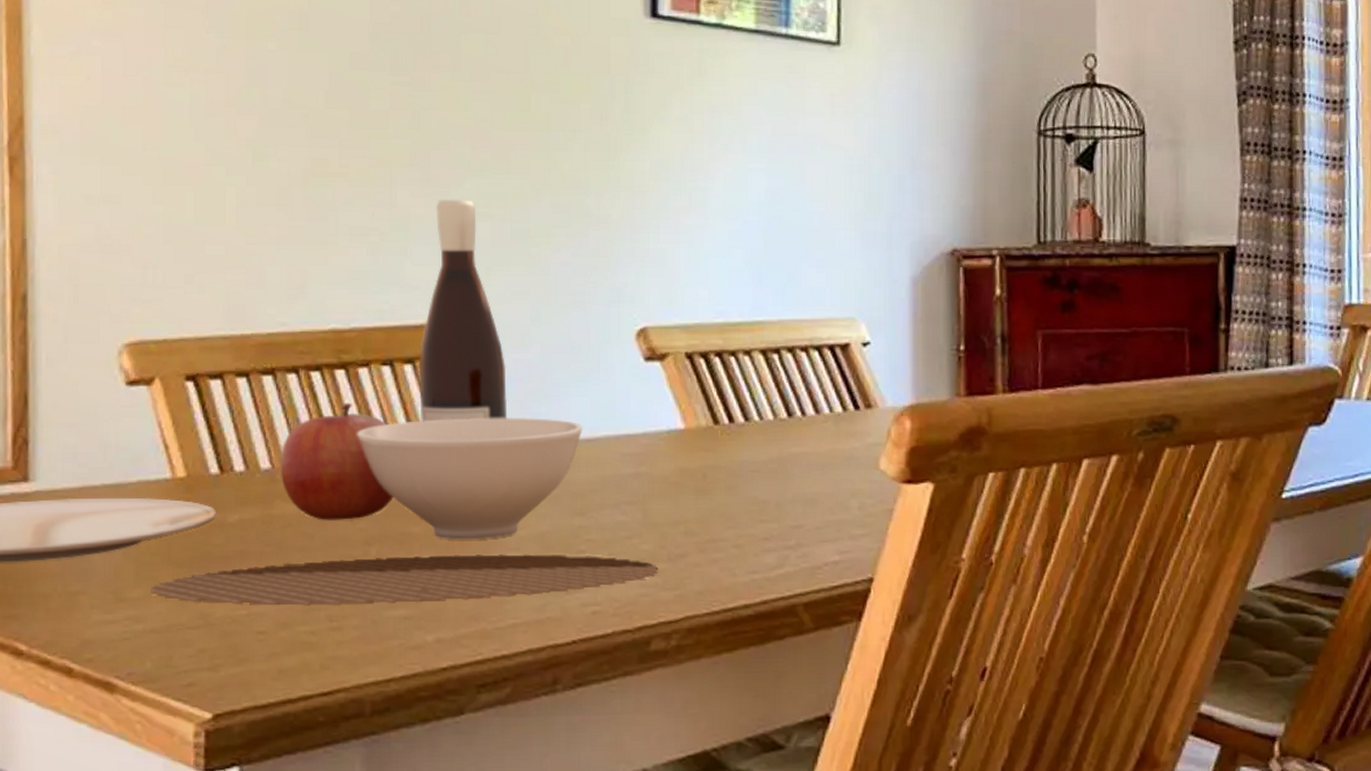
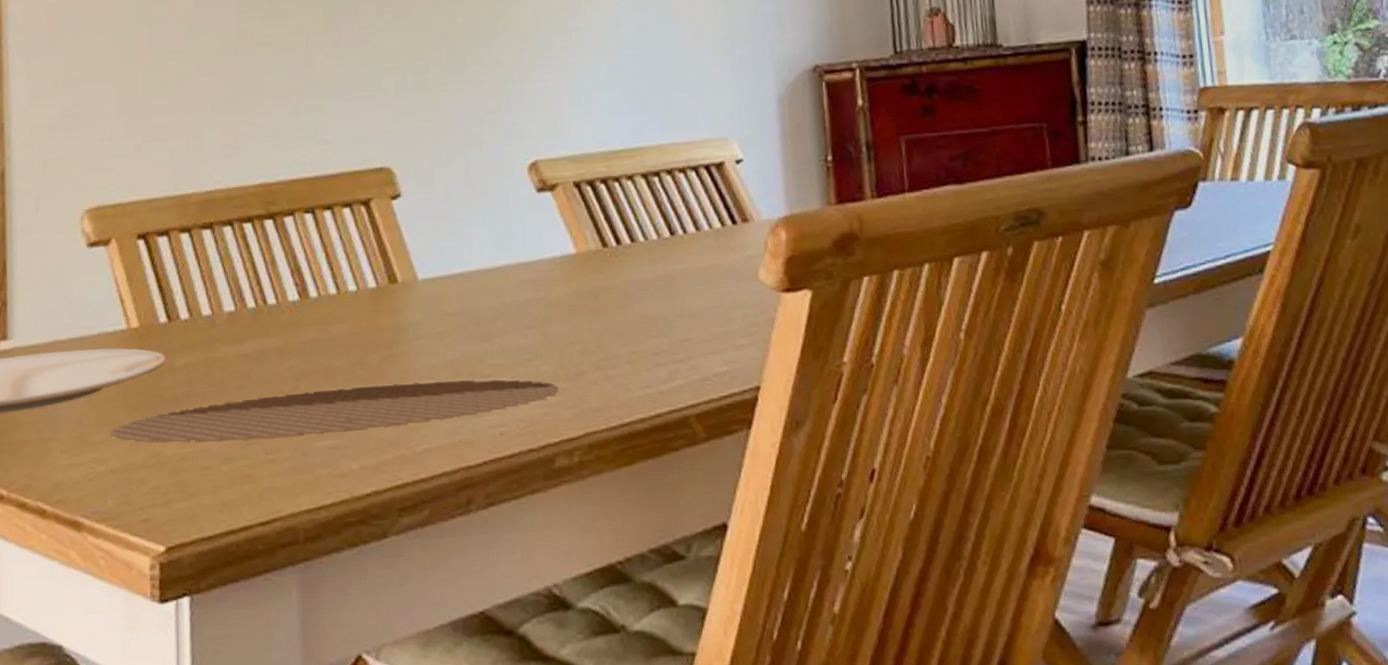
fruit: present [280,402,394,520] -> none [219,249,319,360]
bowl: present [356,417,583,540] -> none [284,252,484,371]
bottle: present [418,199,508,422] -> none [336,56,417,263]

